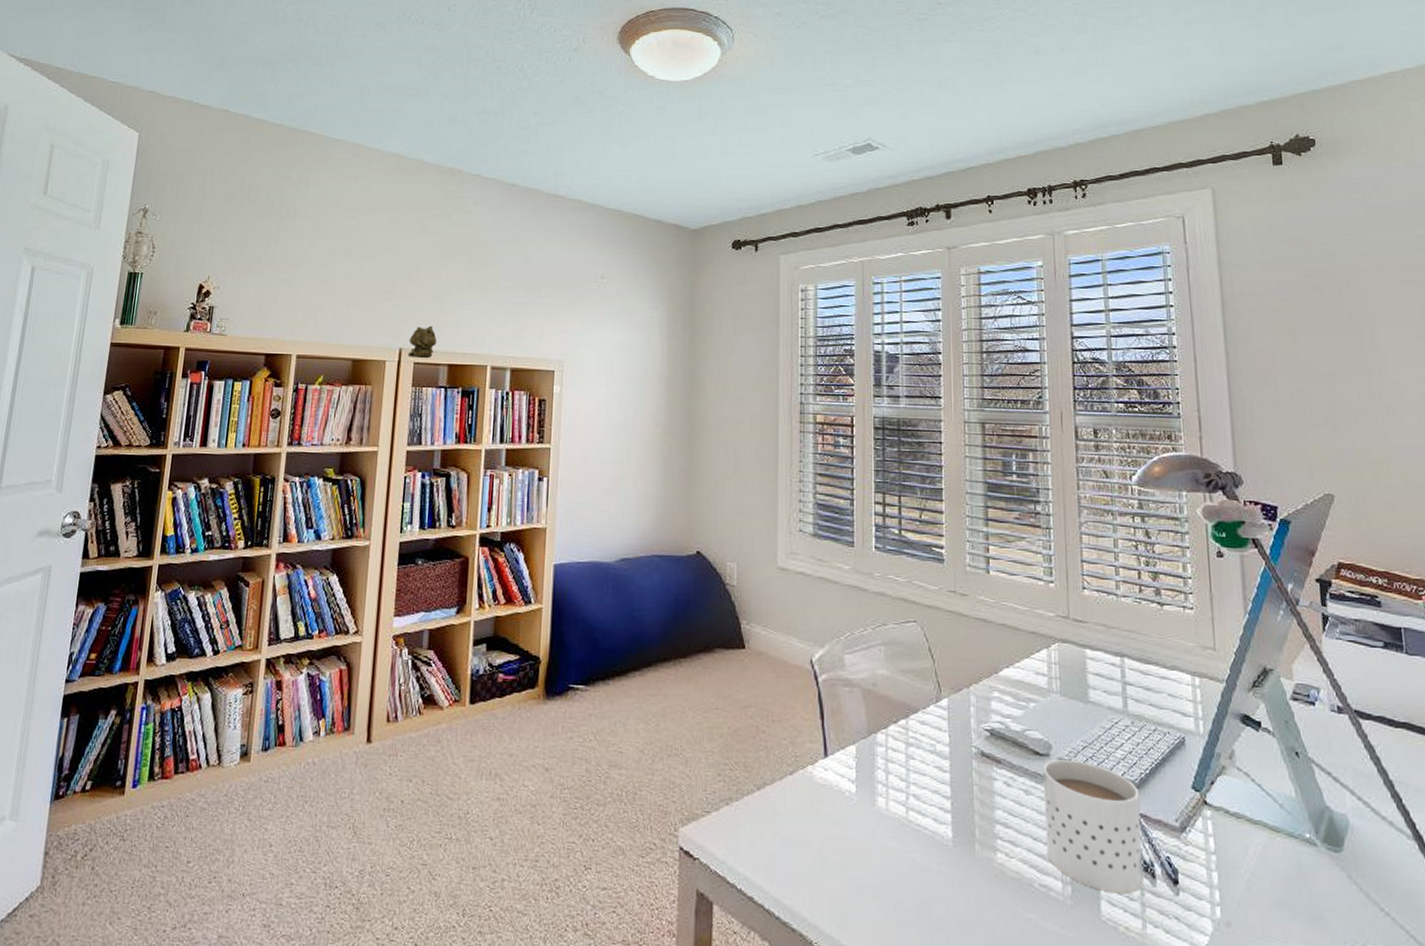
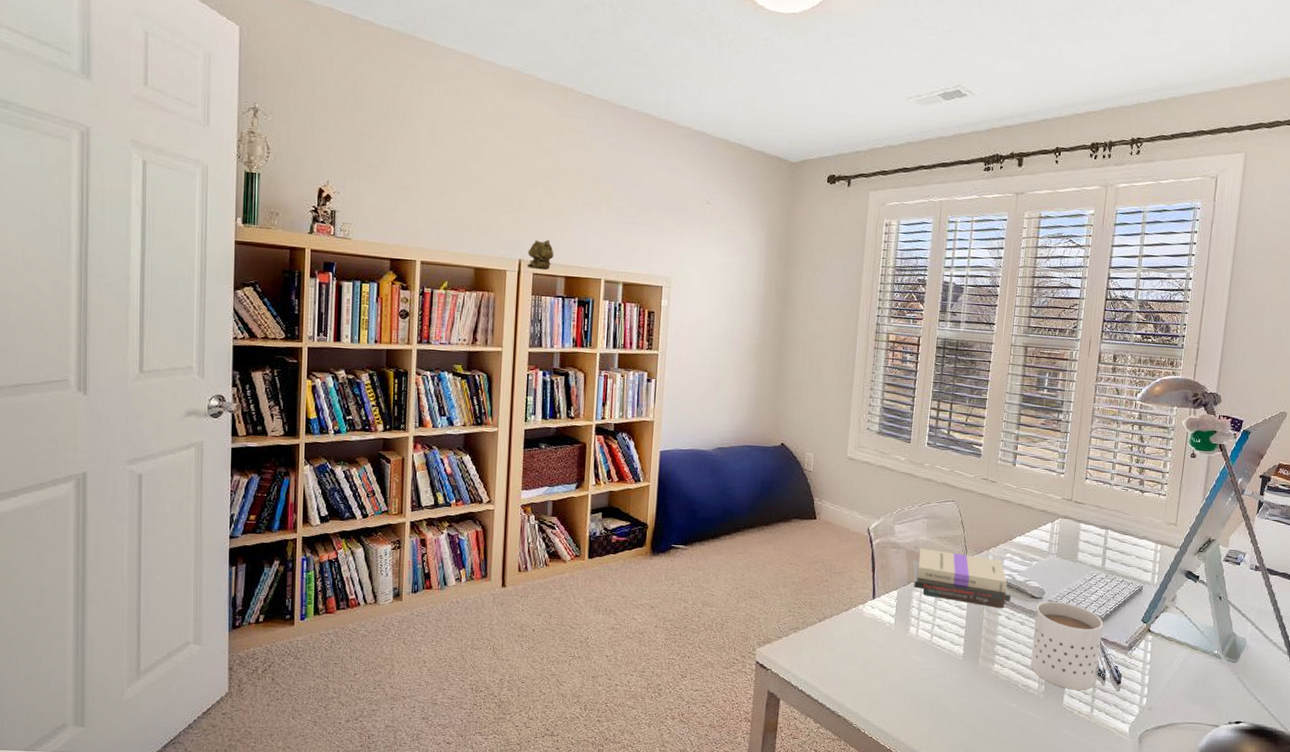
books: none [871,685,1008,771] -> present [912,548,1012,609]

